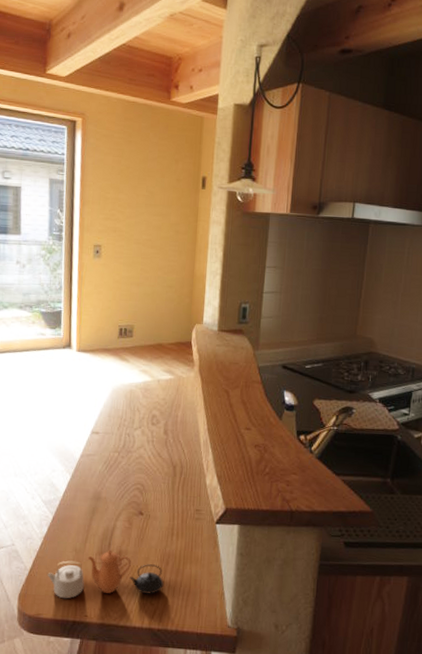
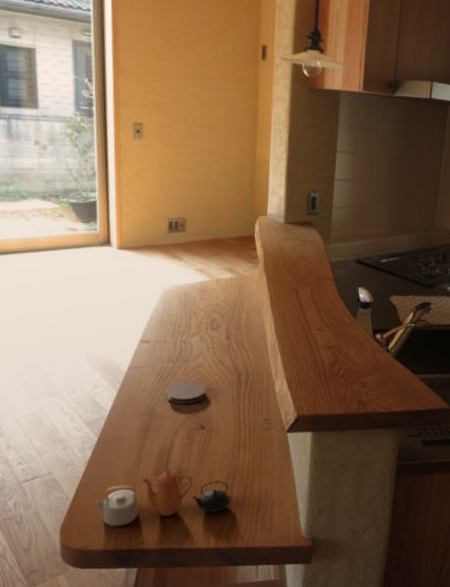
coaster: none [111,470,145,492] -> present [166,381,206,405]

